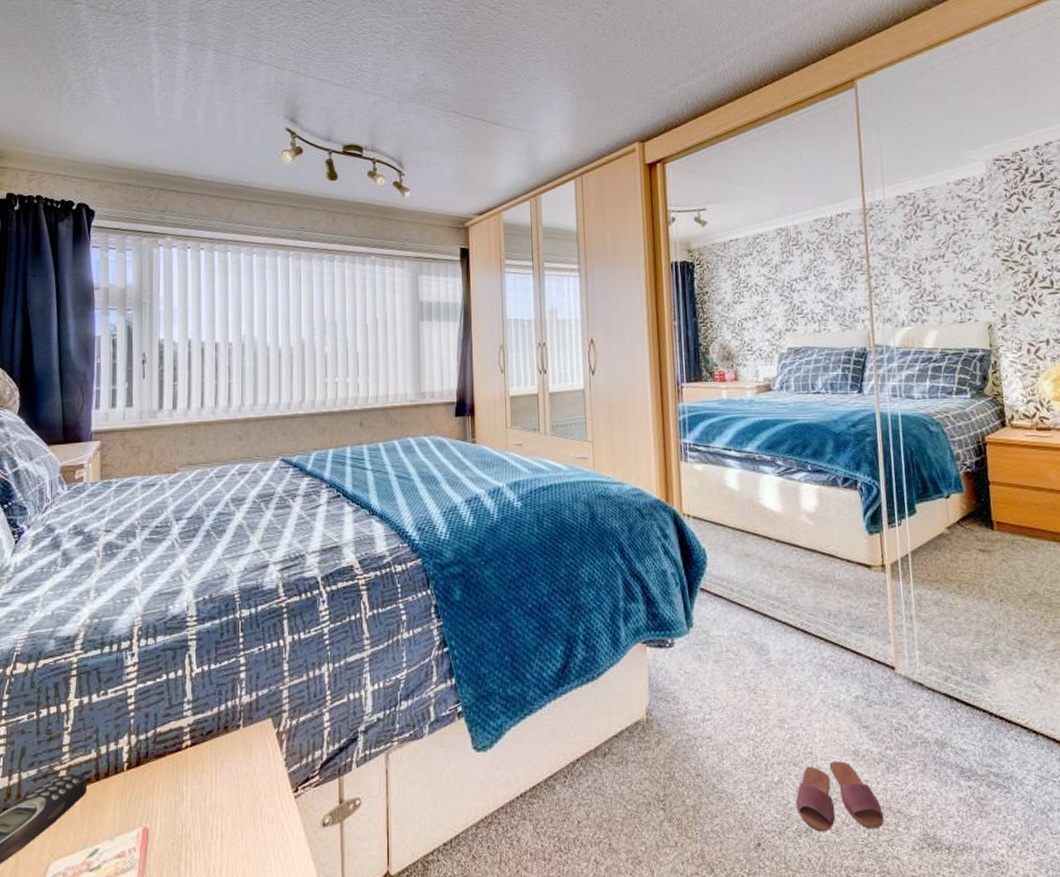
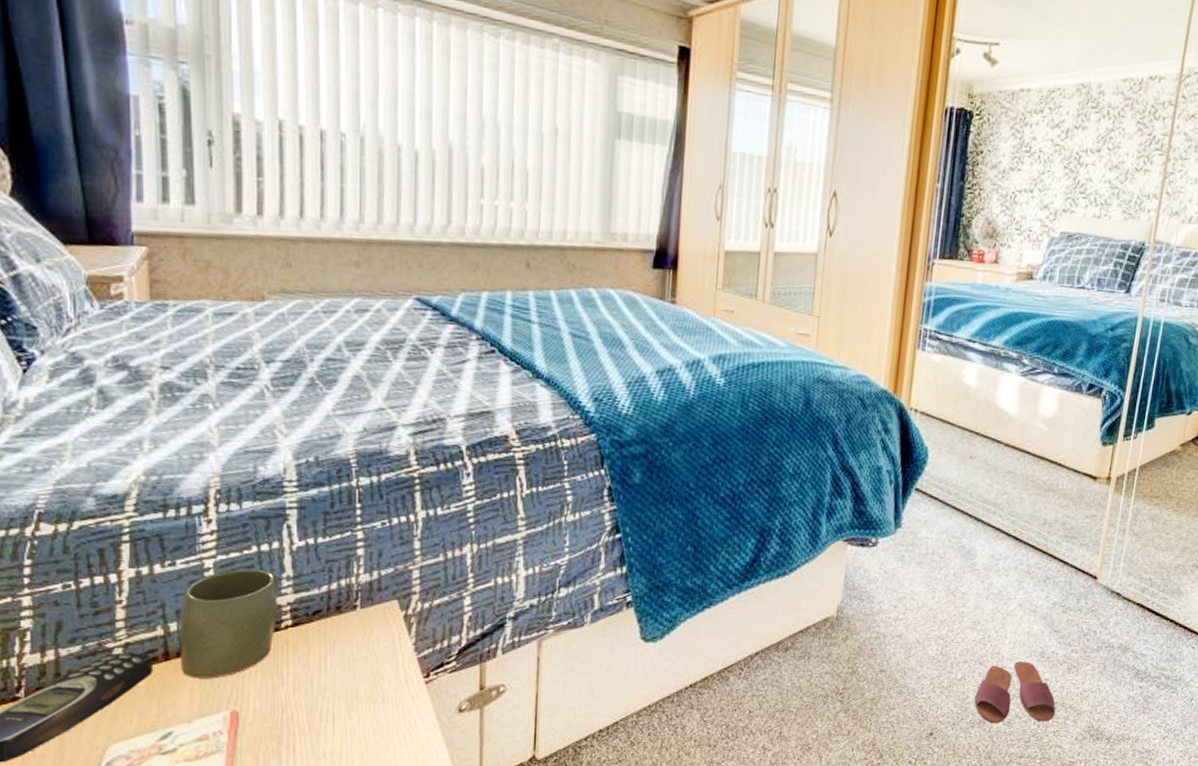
mug: none [107,695,182,797] -> present [179,569,280,679]

